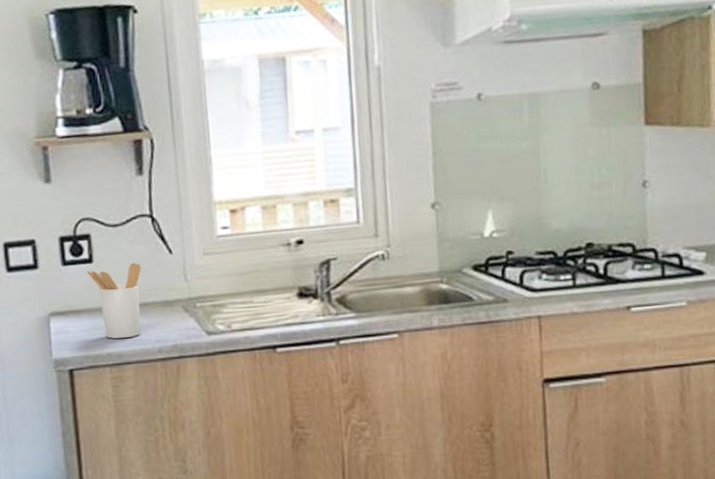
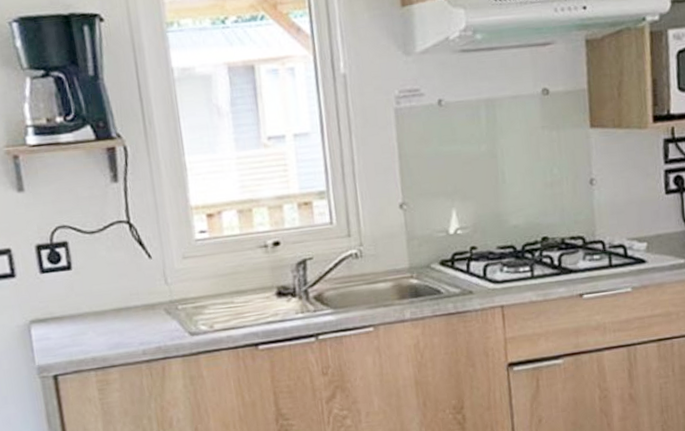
utensil holder: present [86,262,141,339] -> none [65,268,124,343]

